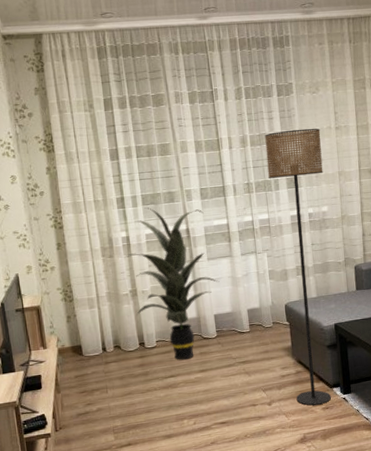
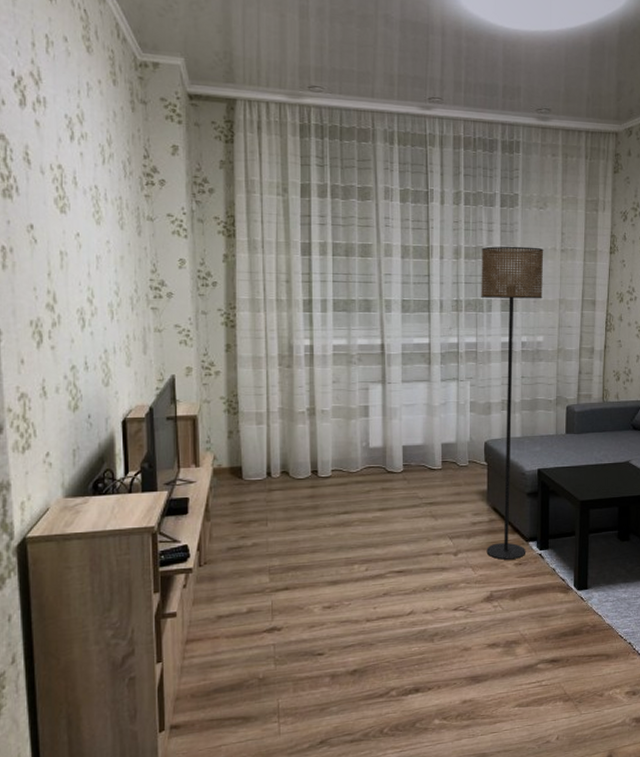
indoor plant: present [125,207,220,360] -> none [306,314,413,495]

